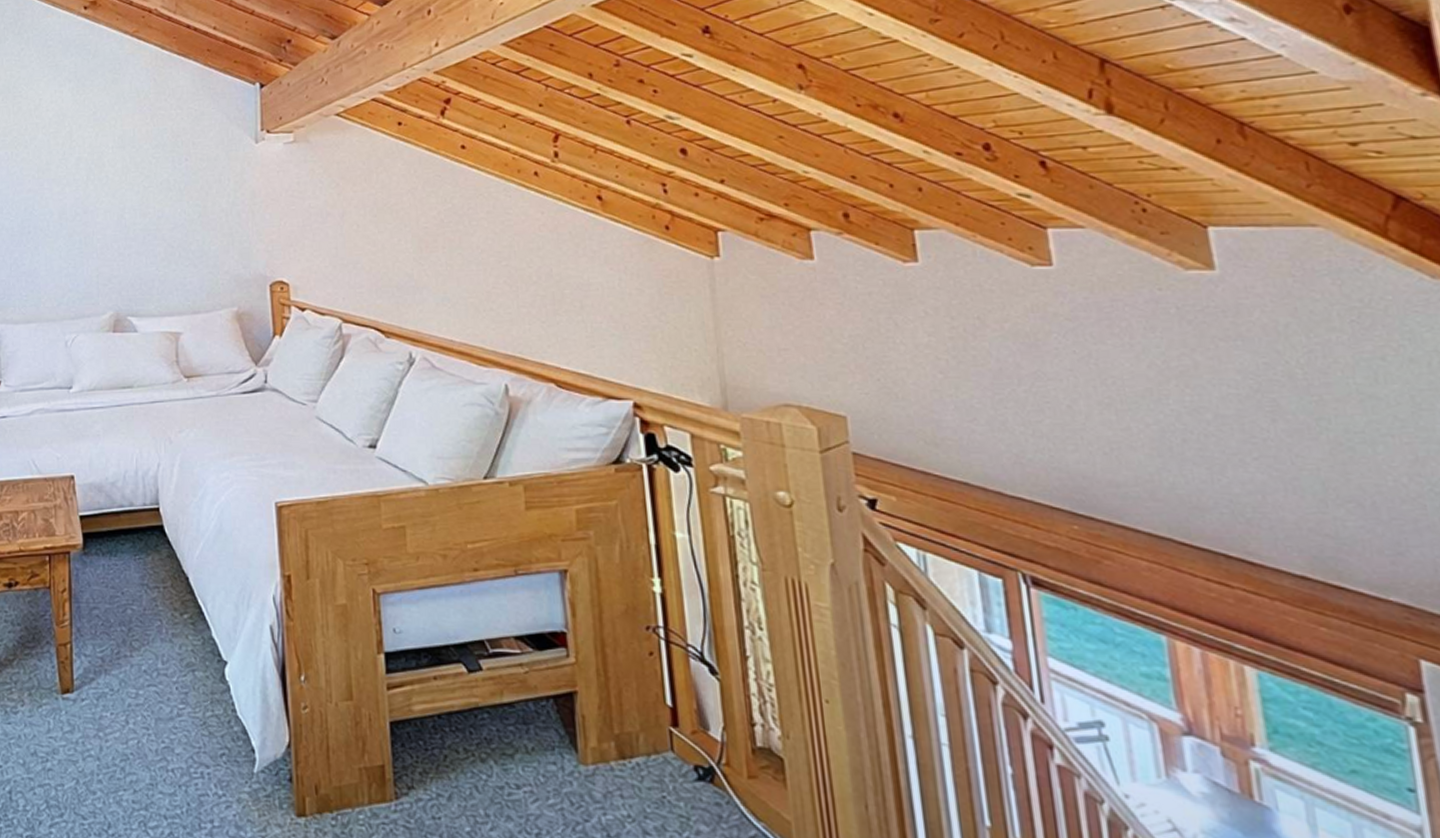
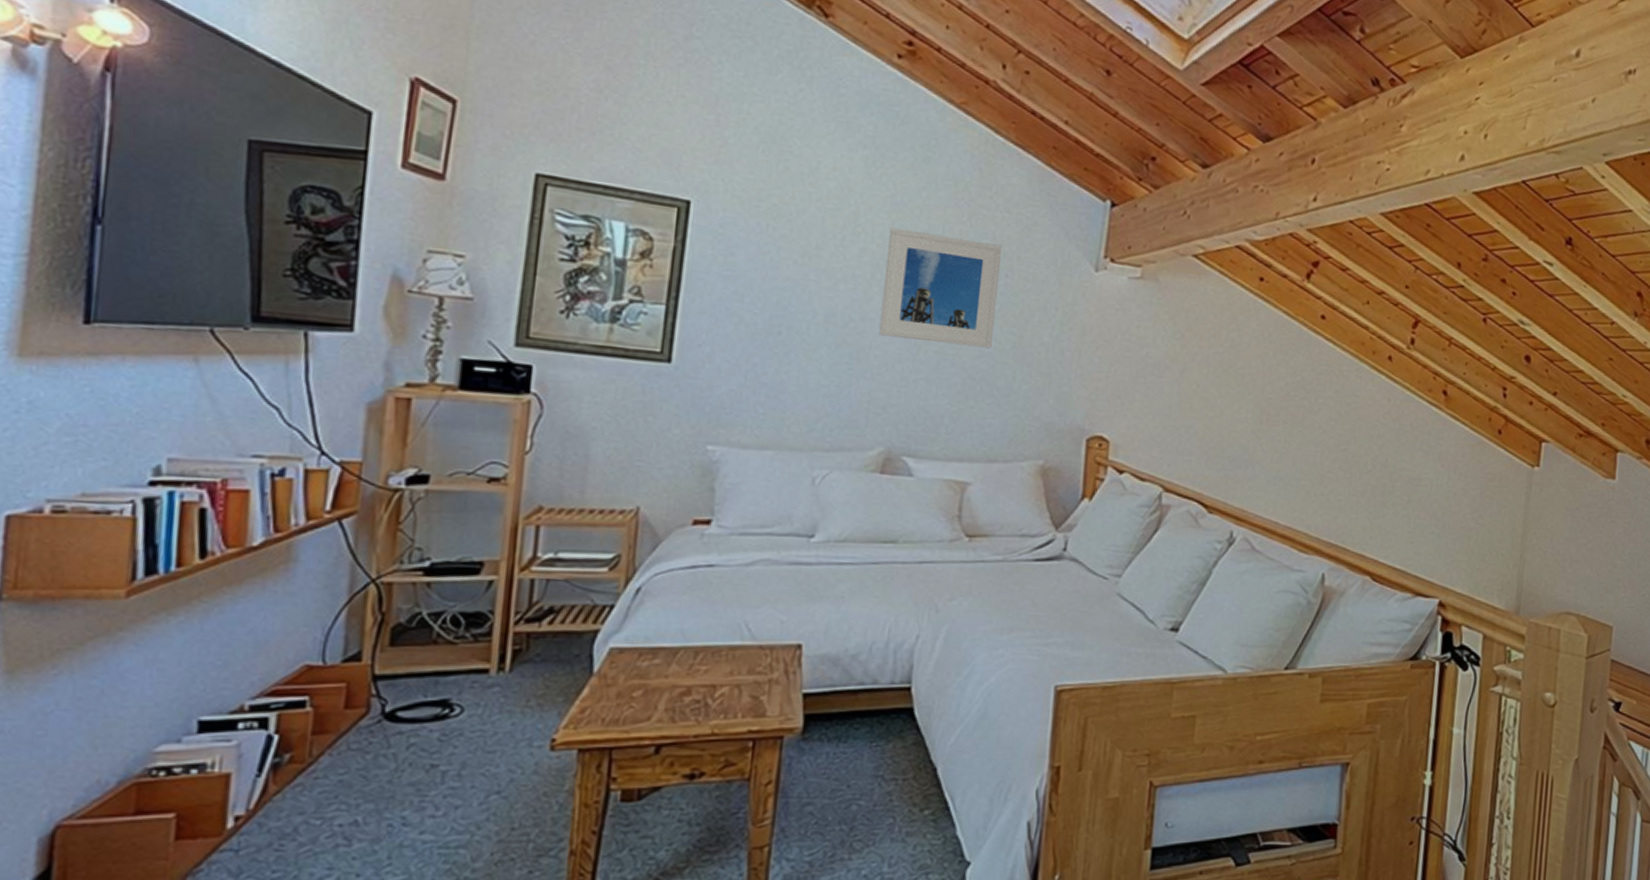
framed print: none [95,136,183,223] -> present [878,227,1003,348]

